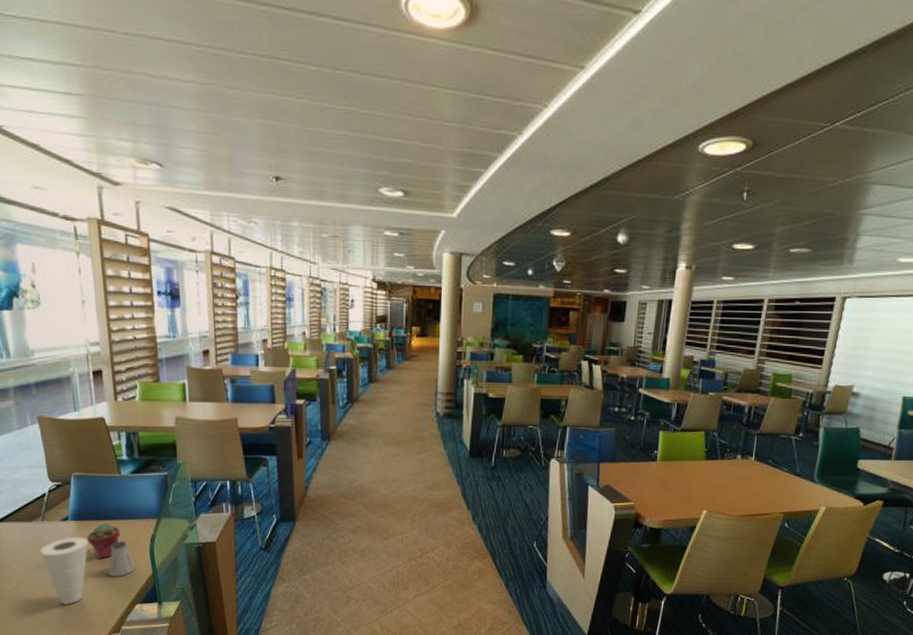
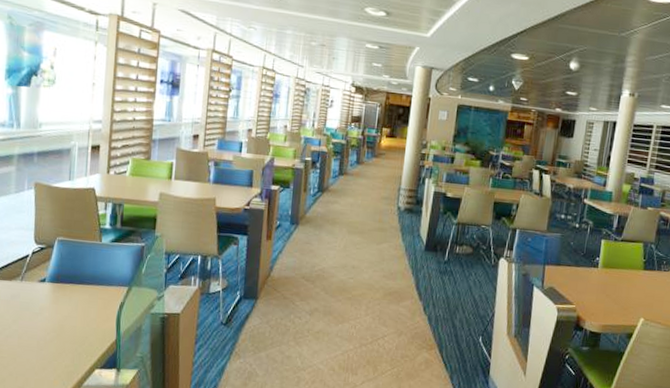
cup: present [40,537,89,605] -> none [13,298,61,365]
potted succulent: present [87,523,121,559] -> none [60,287,92,322]
saltshaker: present [107,540,135,577] -> none [74,305,101,341]

